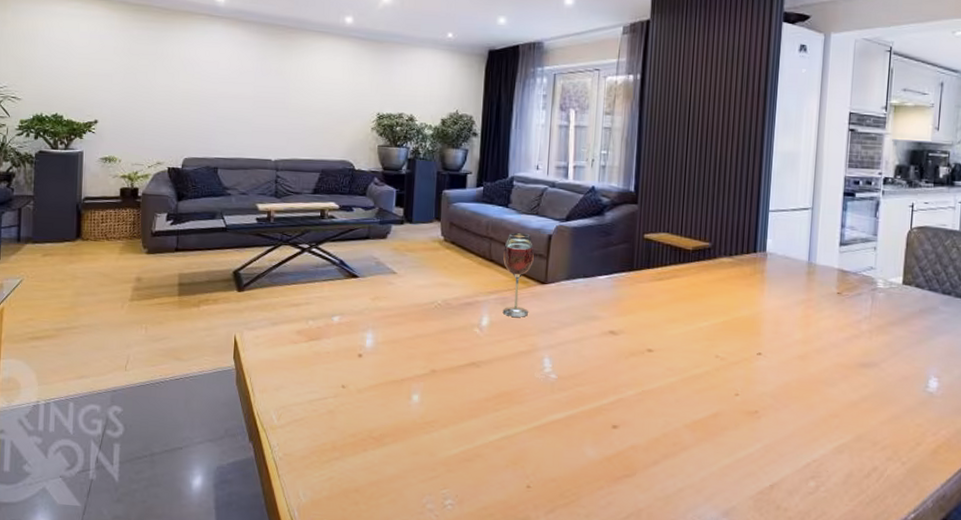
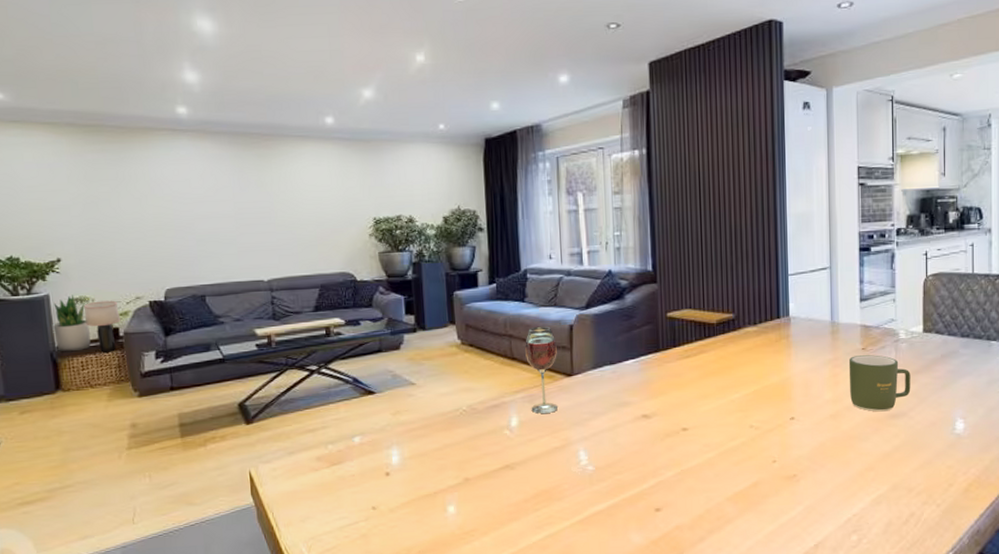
planter: none [82,154,113,206] -> present [53,295,91,352]
table lamp: none [110,162,142,210] -> present [83,300,121,353]
mug: none [821,299,886,359] -> present [848,355,911,412]

